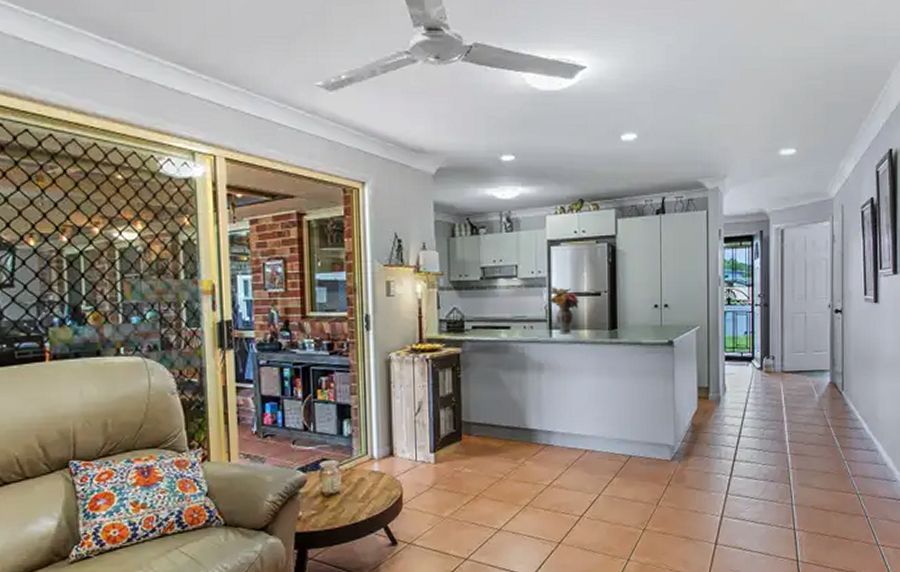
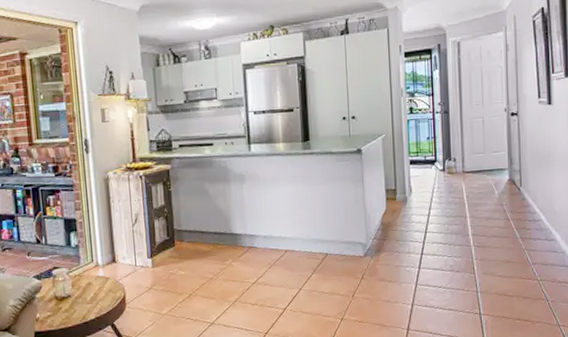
flower arrangement: present [548,286,579,335] -> none [246,105,274,148]

